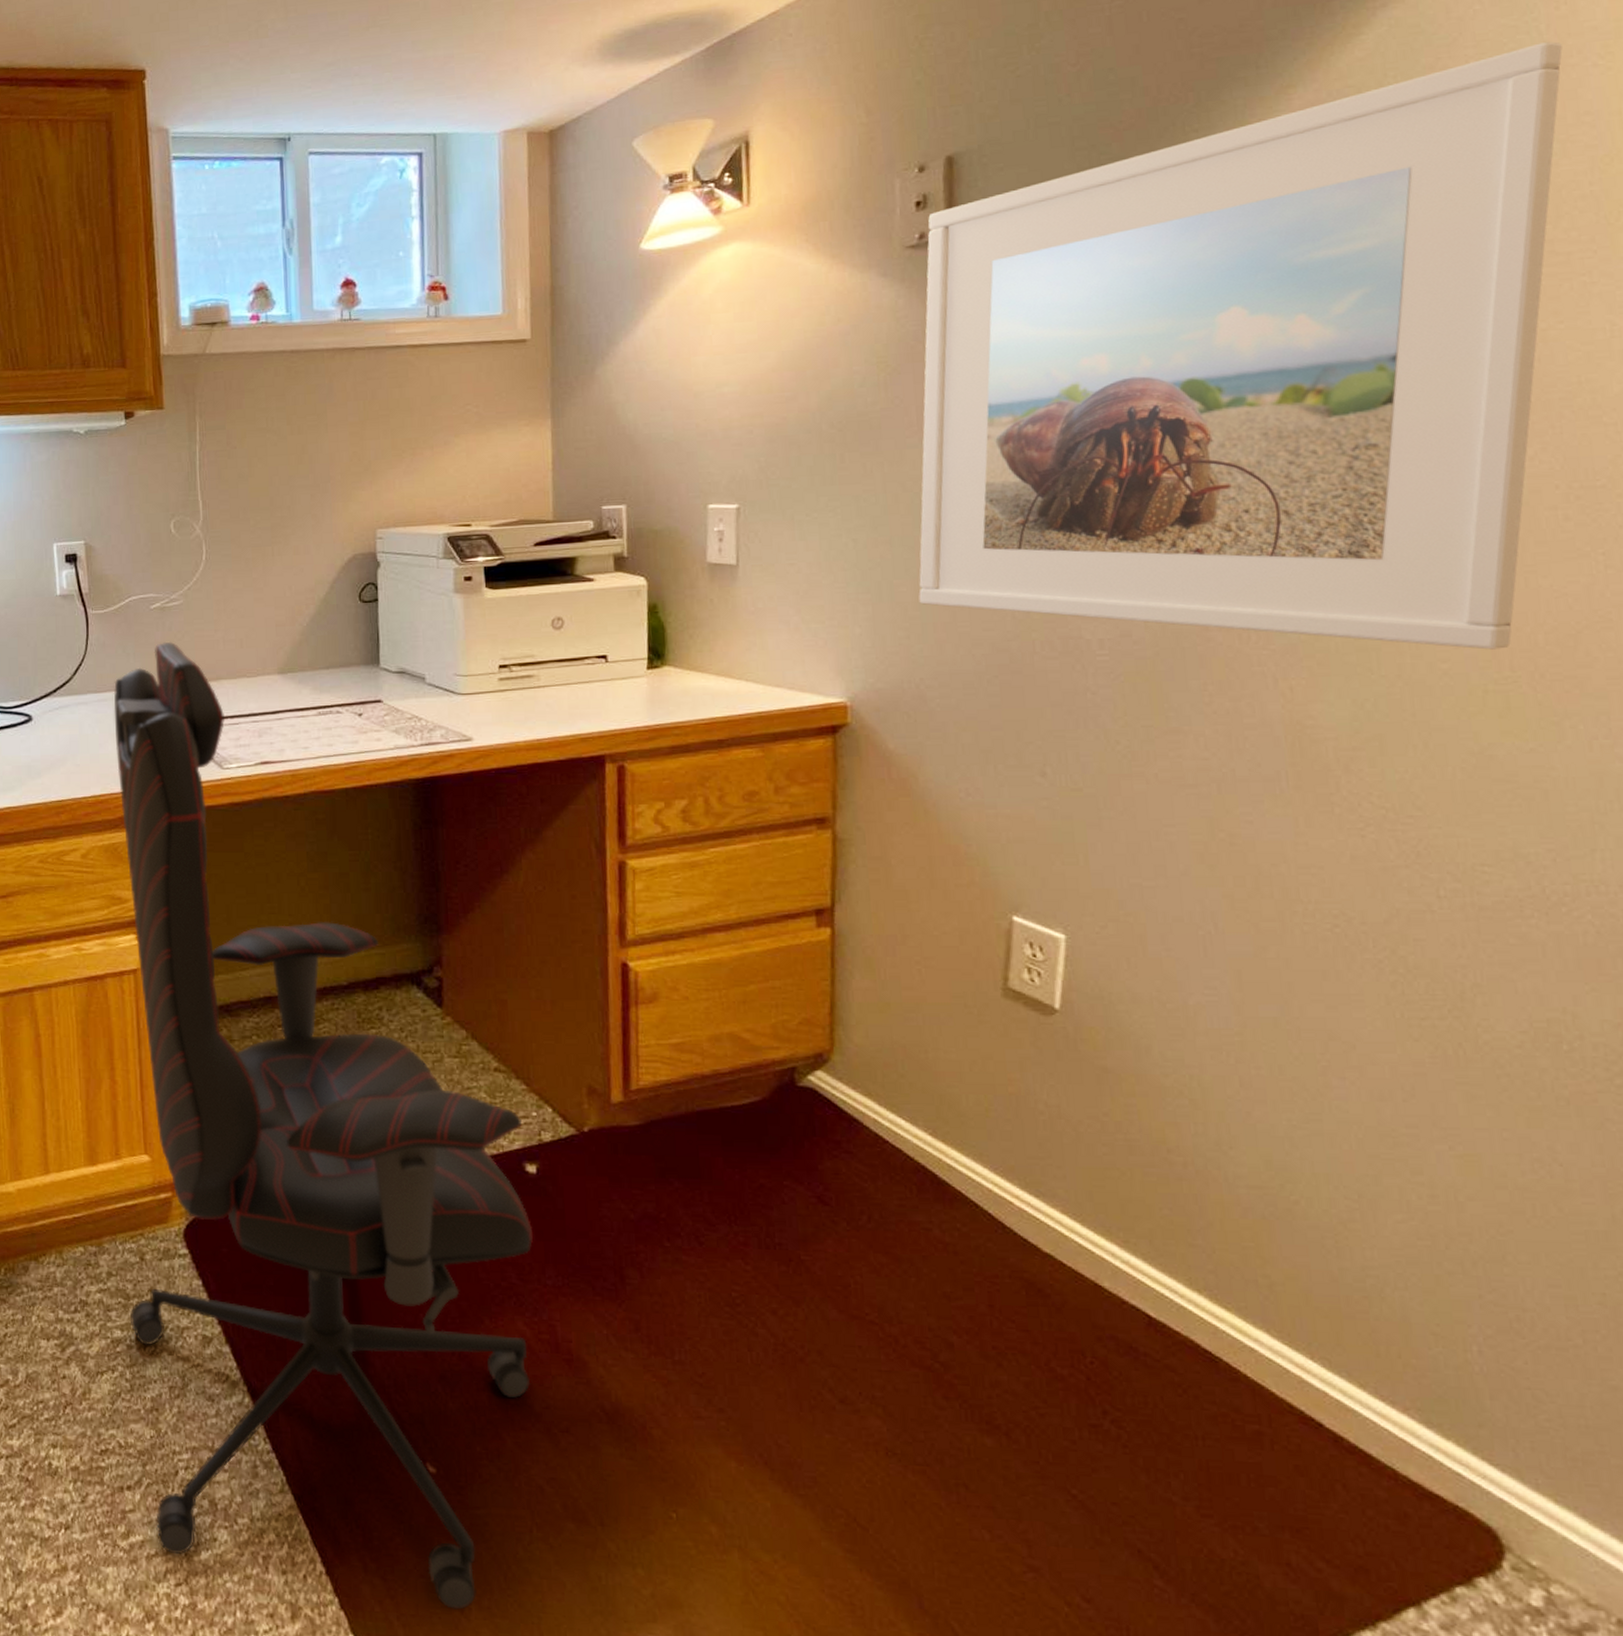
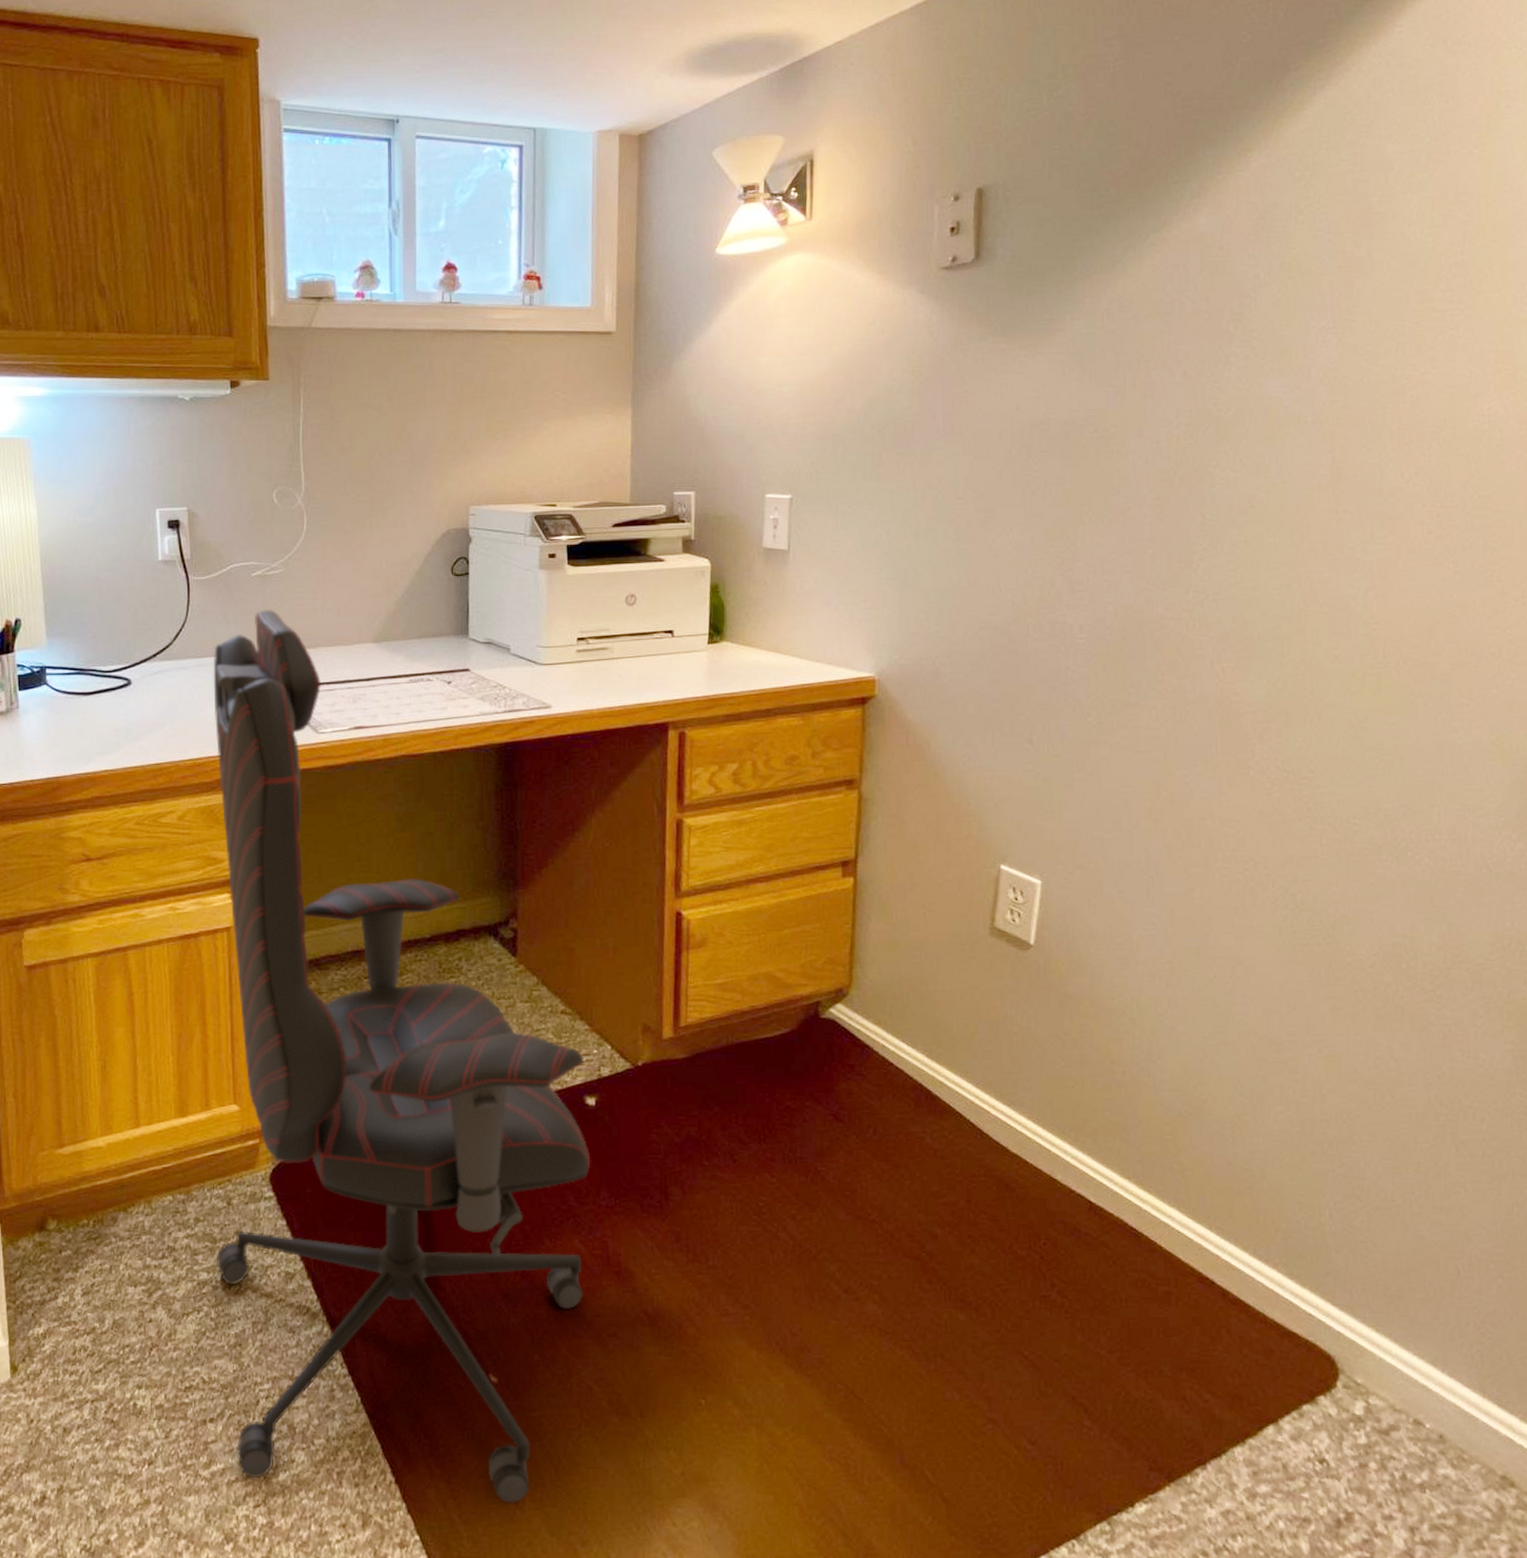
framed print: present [918,41,1563,650] -> none [938,130,1449,640]

